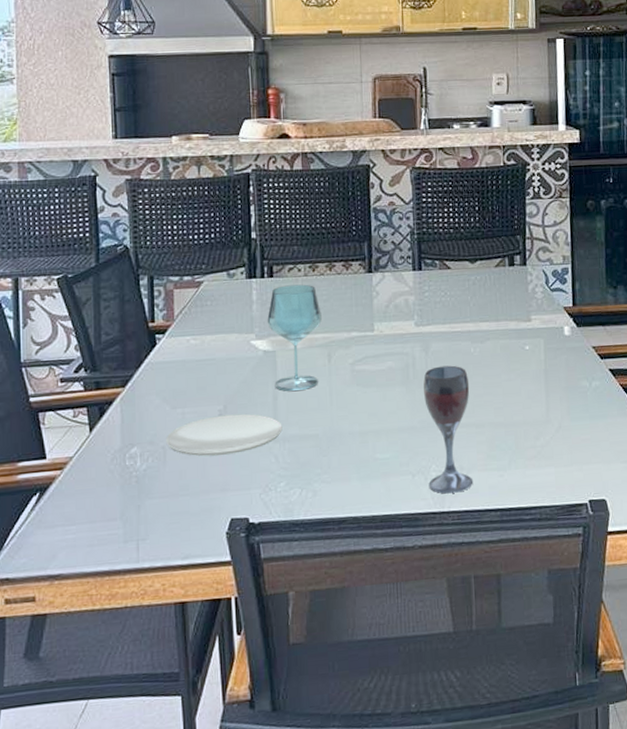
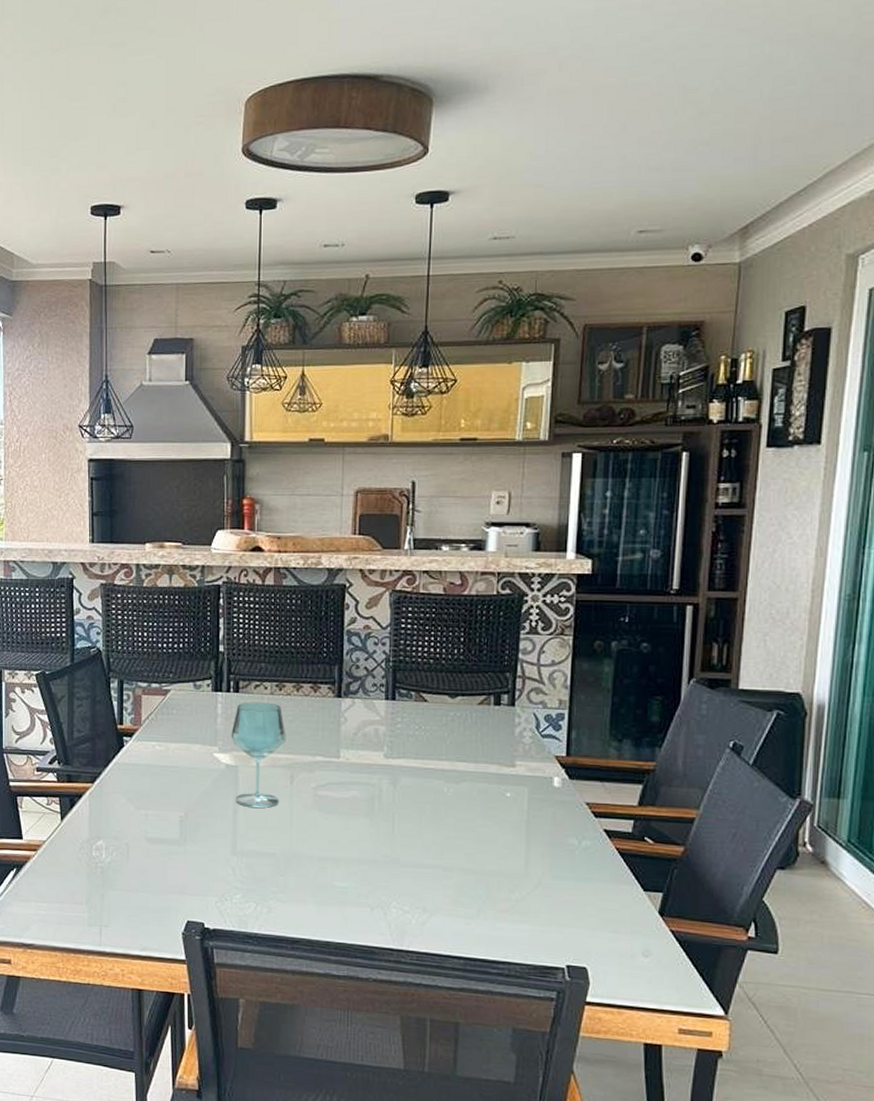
plate: present [166,413,283,457] -> none [129,821,241,860]
cup: present [423,365,474,494] -> none [388,802,440,933]

